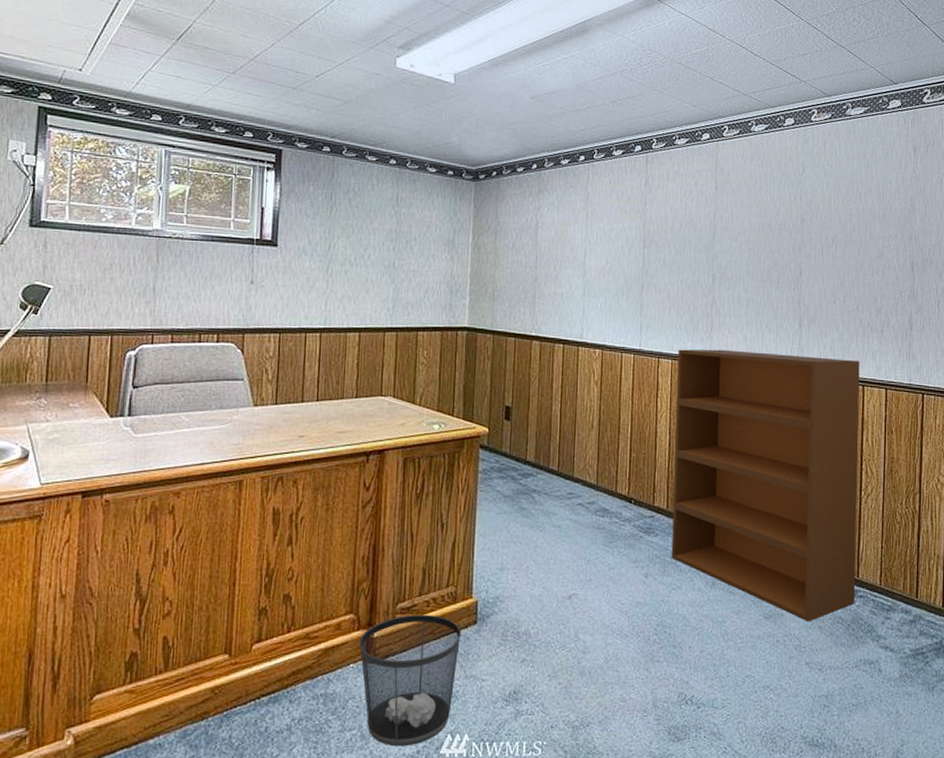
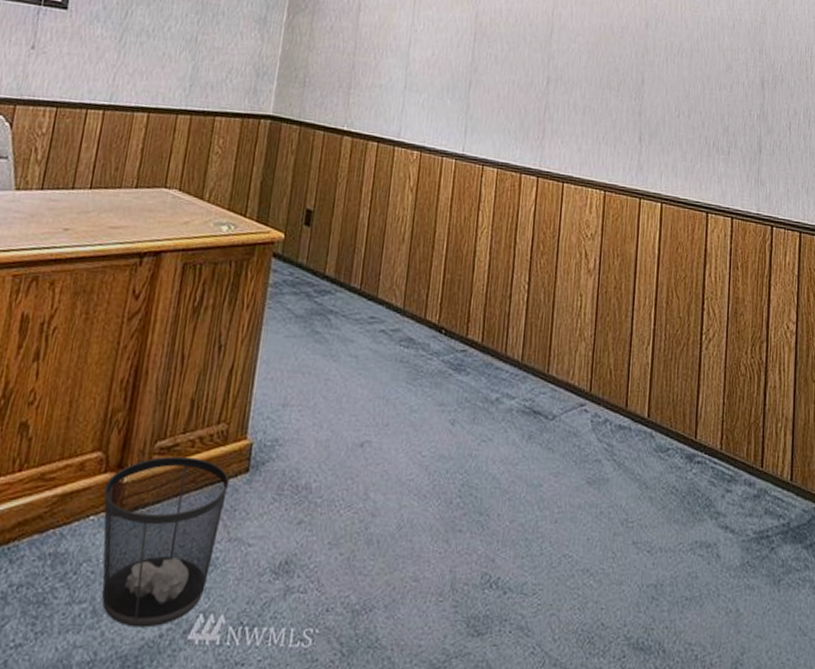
bookshelf: present [671,349,860,622] -> none [483,157,704,491]

